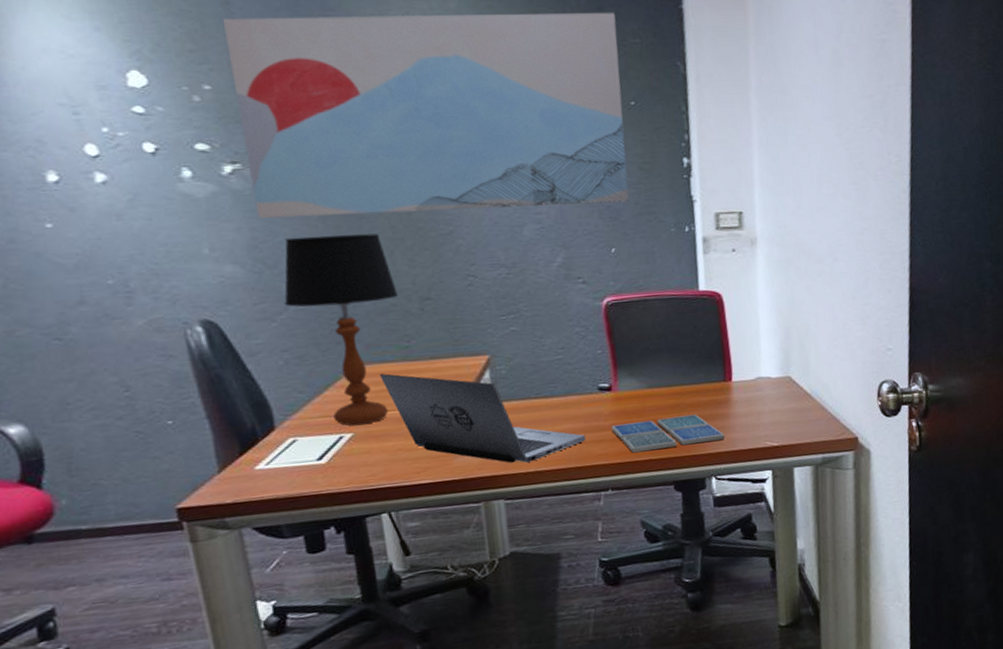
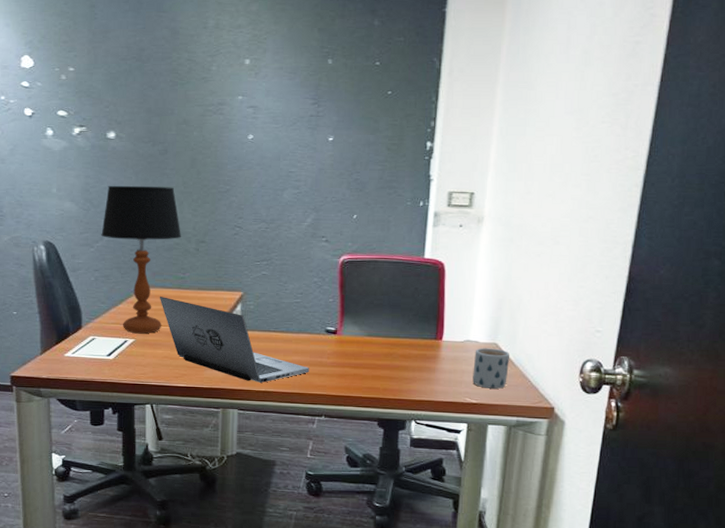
wall art: present [222,12,629,219] -> none [88,14,385,176]
drink coaster: present [611,414,725,453] -> none [332,363,429,390]
mug: none [768,382,807,428] -> present [473,348,510,389]

